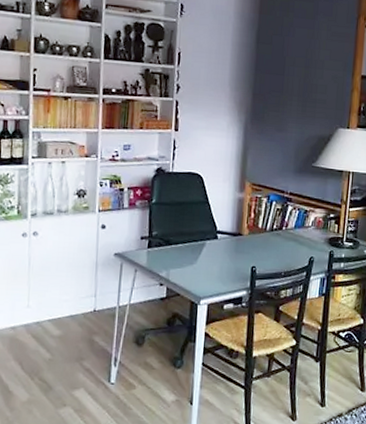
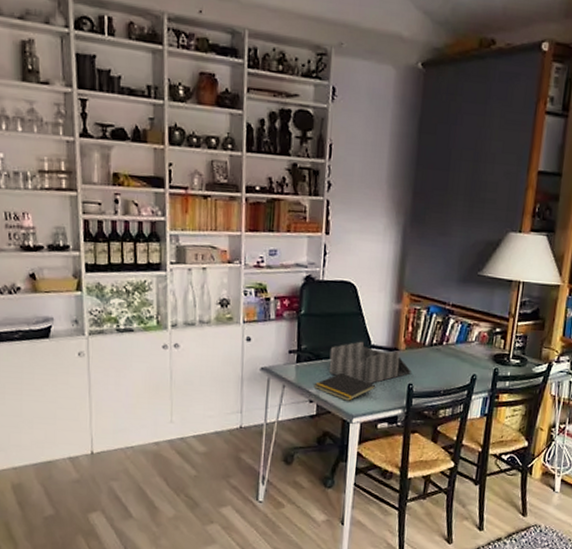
notepad: none [164,256,222,284] -> present [314,372,376,401]
desk organizer: none [178,227,254,267] -> present [329,341,411,384]

